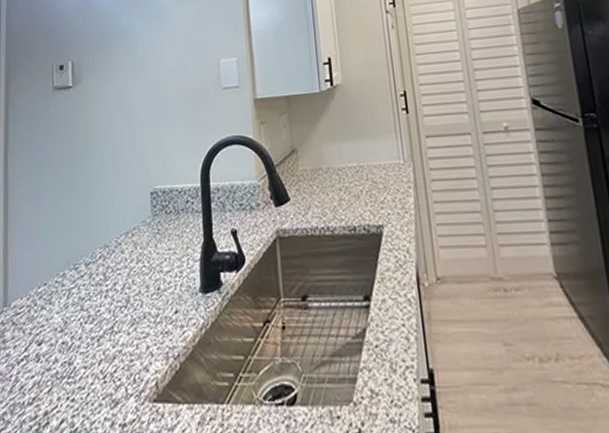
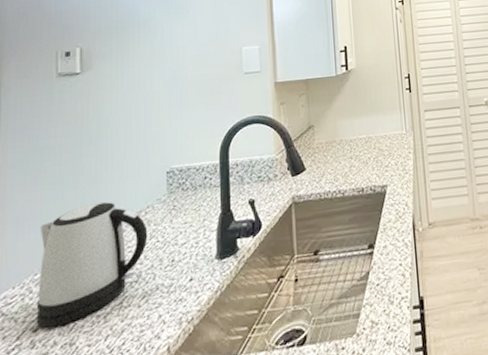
kettle: none [40,220,135,342] -> present [36,202,148,328]

